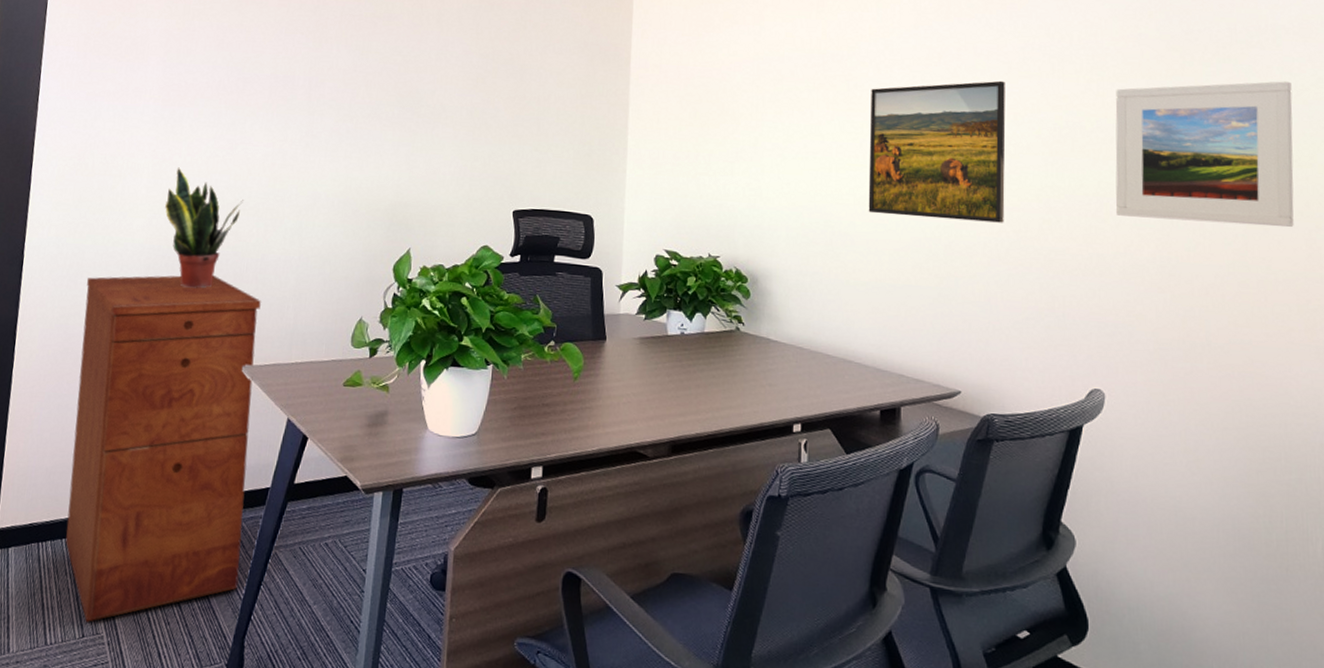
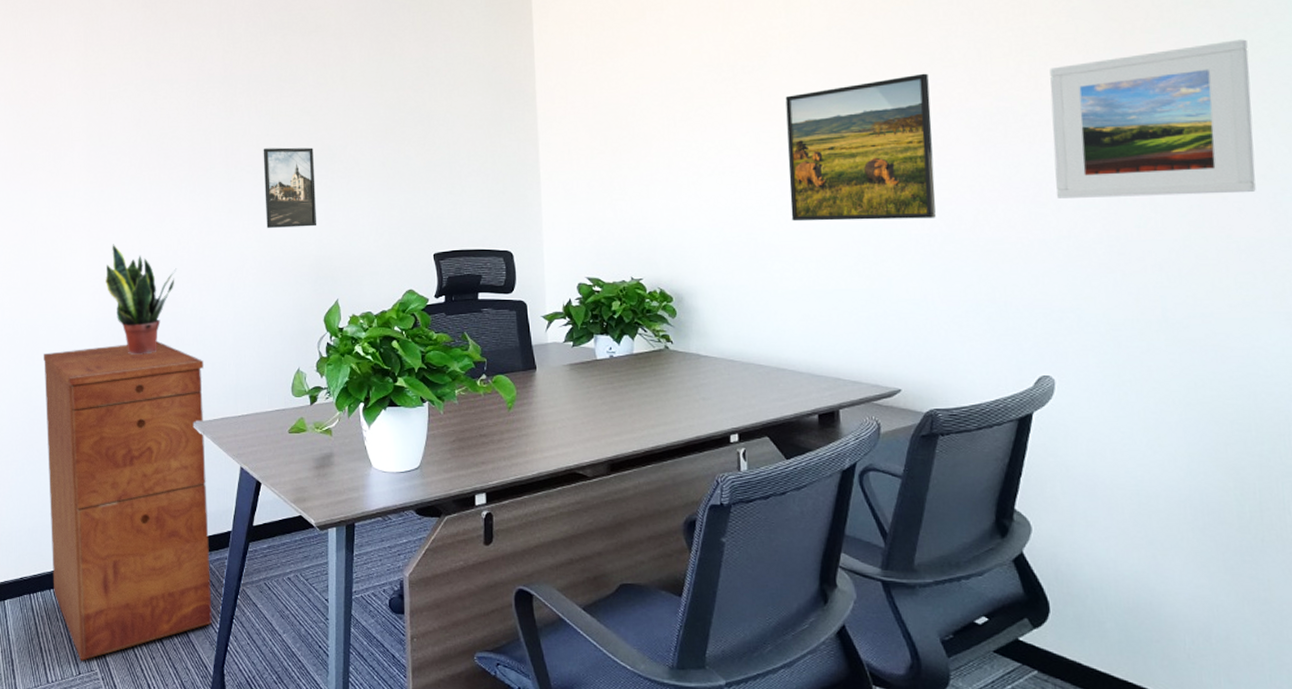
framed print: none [343,84,401,171] -> present [263,147,317,228]

